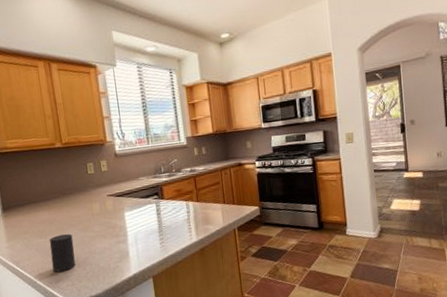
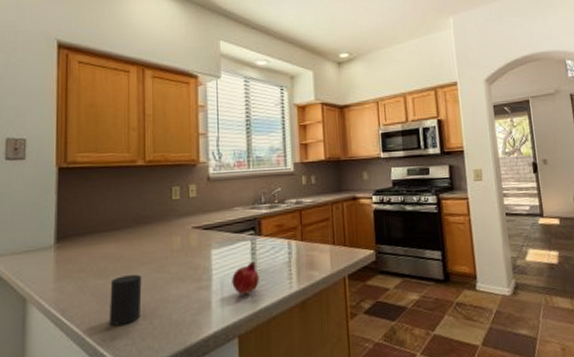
fruit: none [143,219,165,246] -> present [232,261,259,295]

